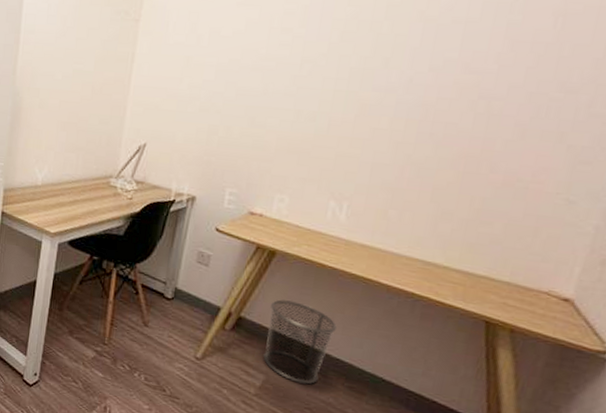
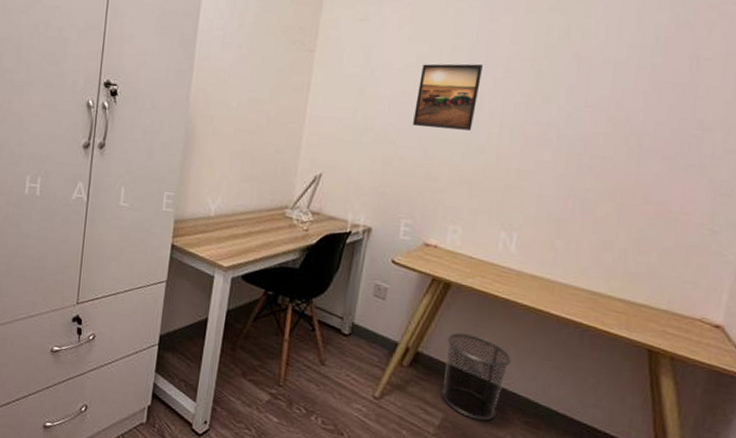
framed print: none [240,28,317,98] -> present [413,63,483,131]

